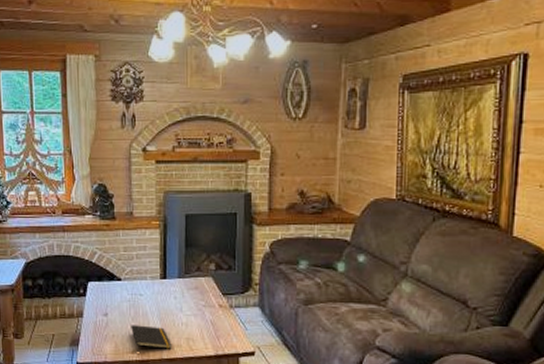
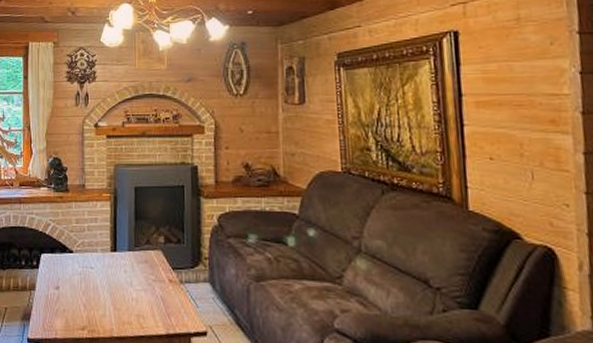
notepad: present [131,325,172,352] -> none [82,299,122,329]

